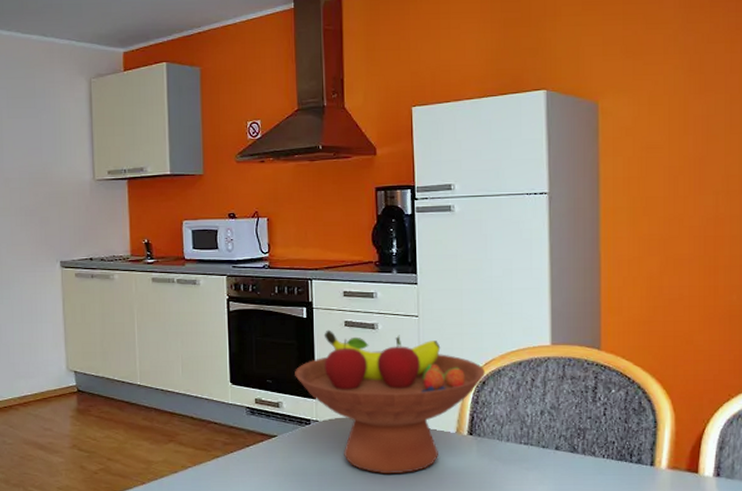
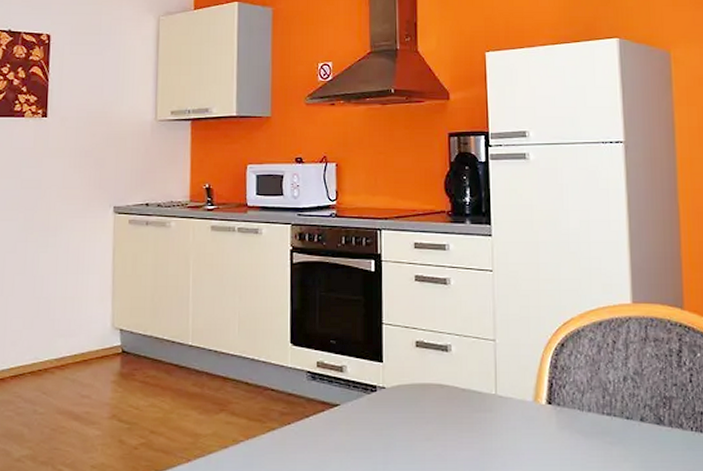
fruit bowl: present [295,329,486,475] -> none [361,284,564,450]

